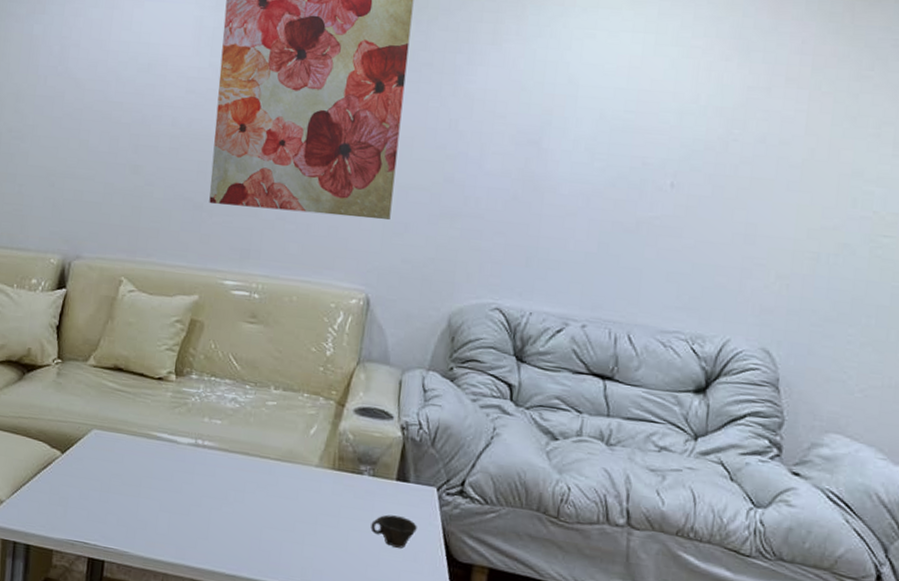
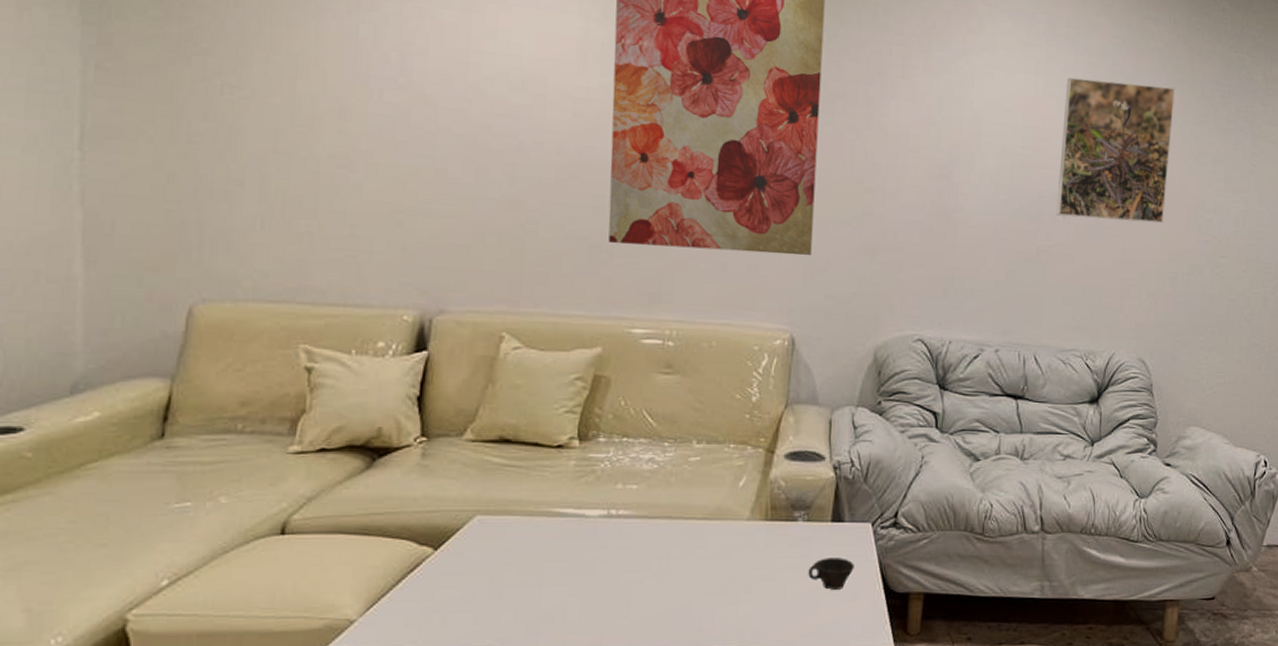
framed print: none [662,34,828,196] -> present [1056,77,1176,224]

